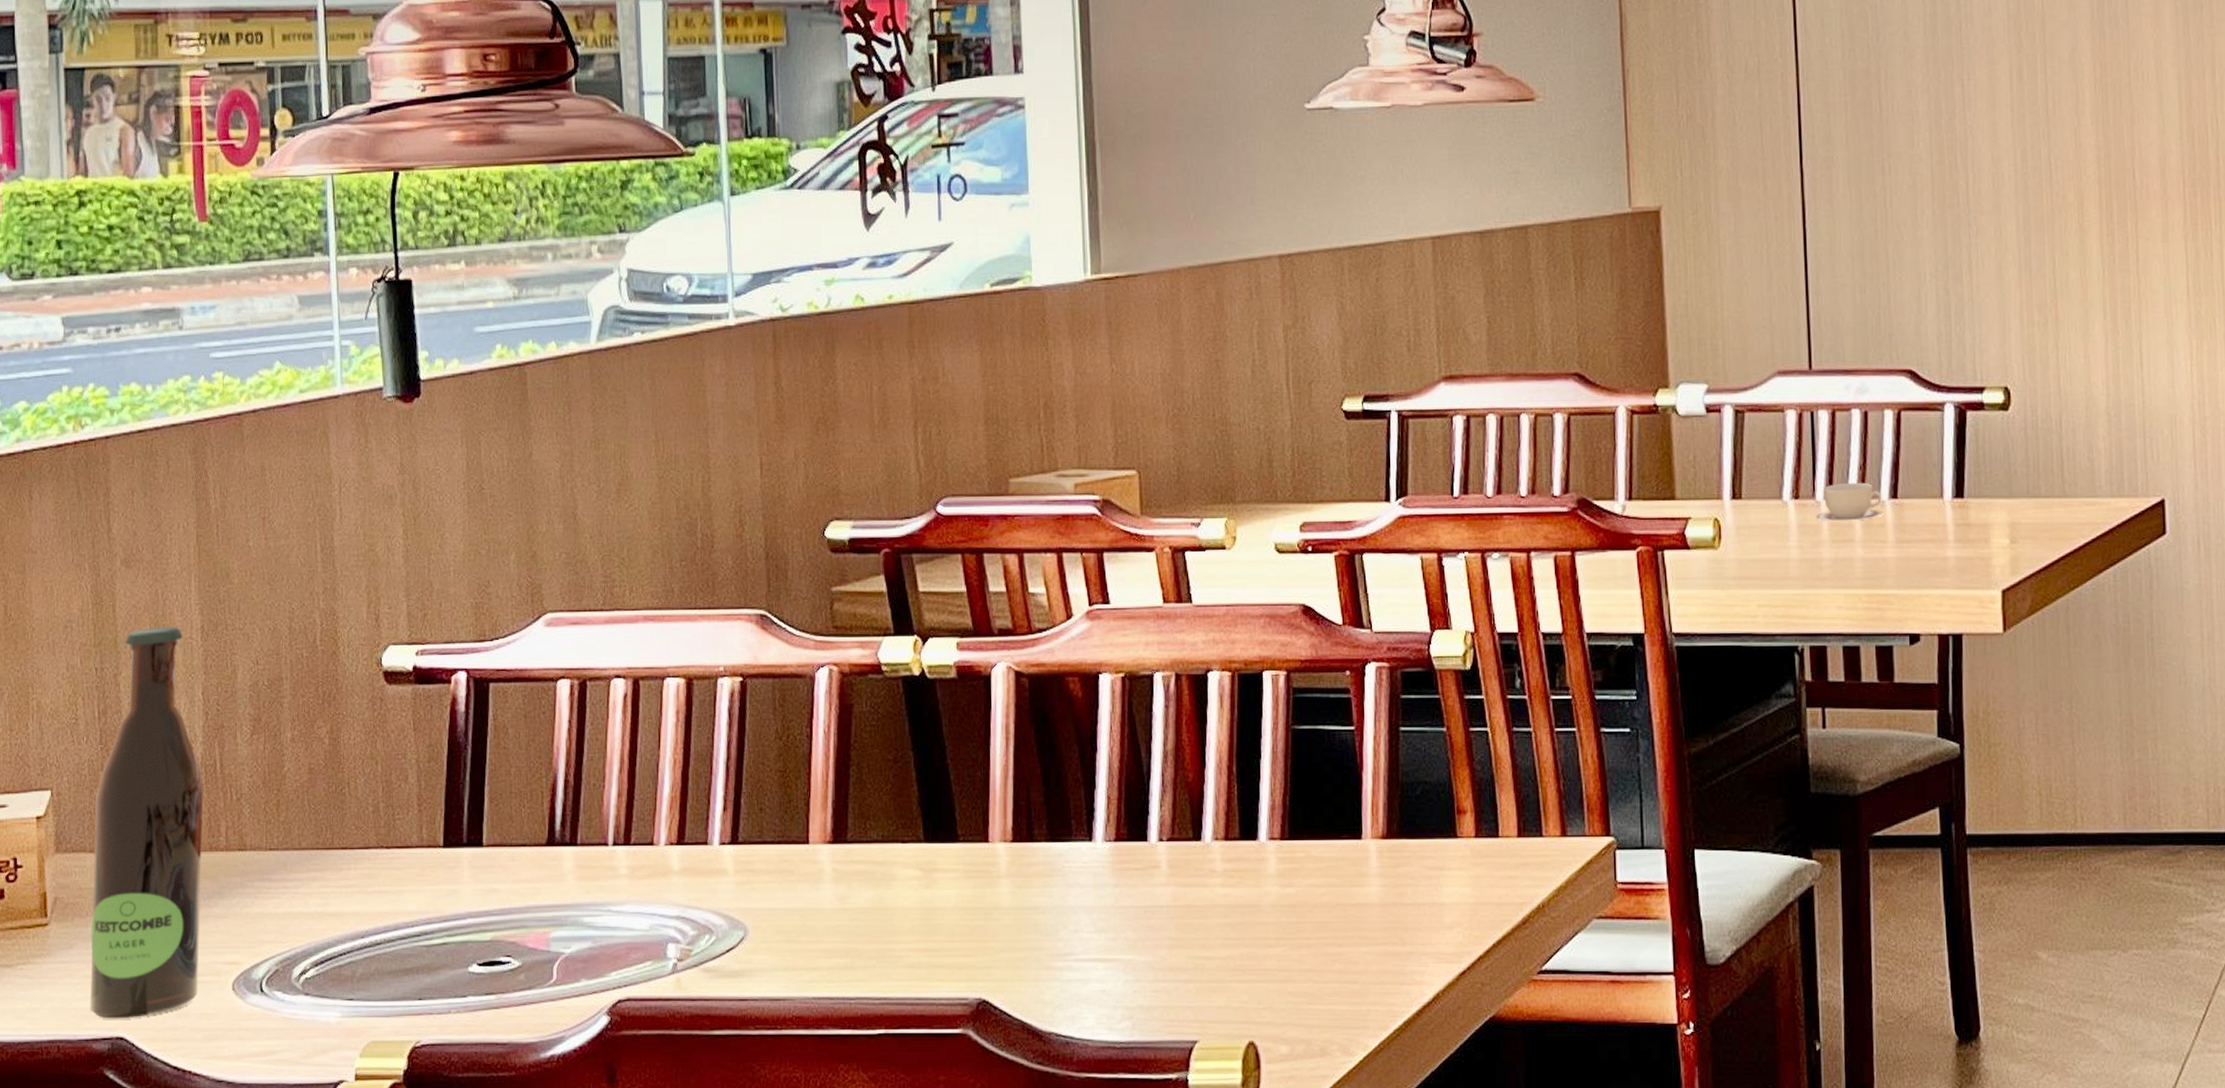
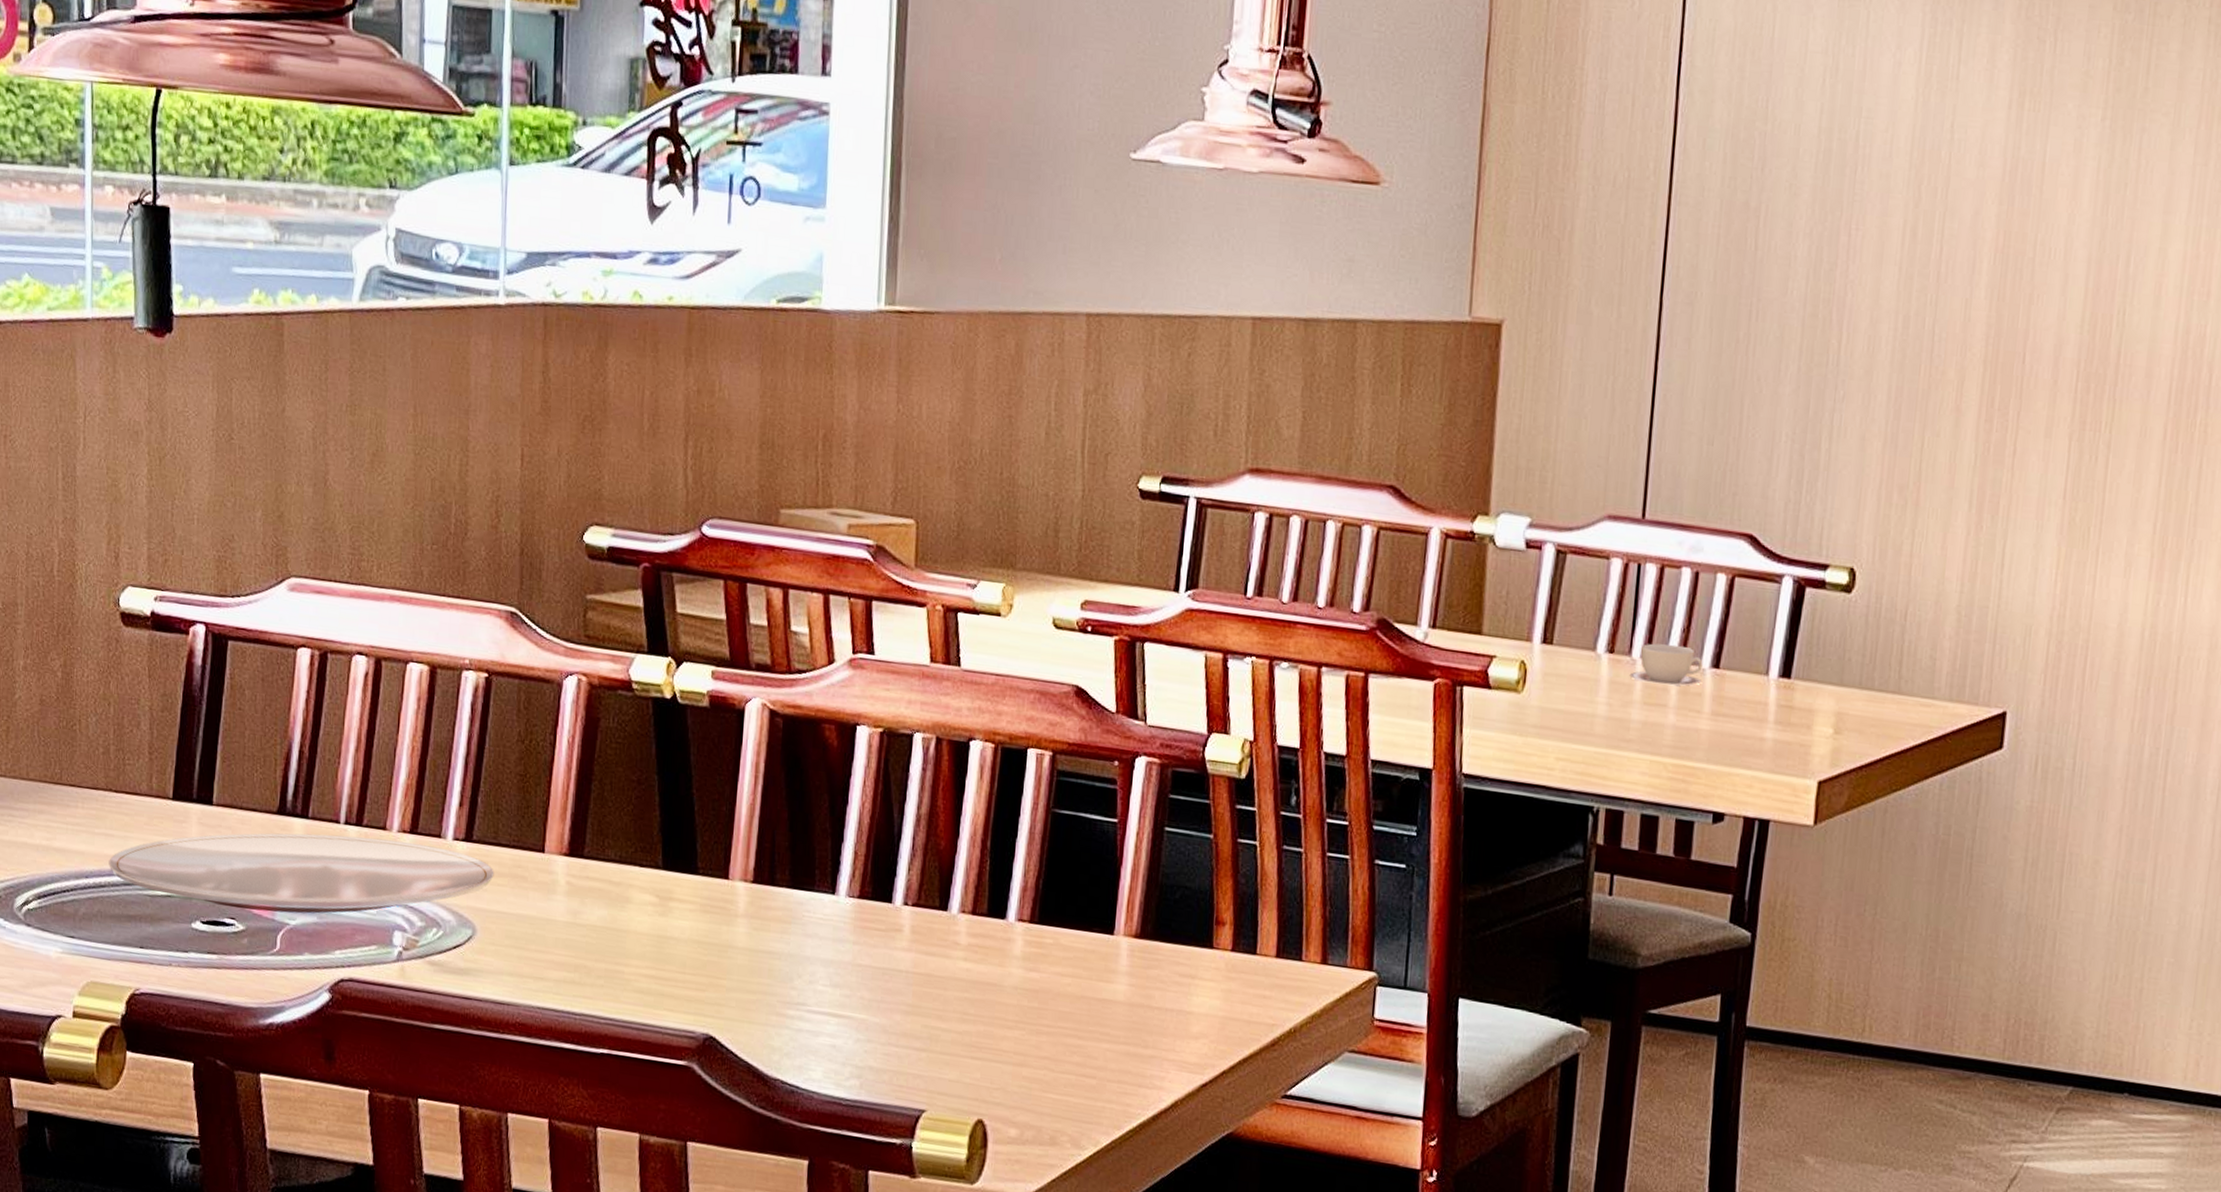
plate: none [383,854,762,945] -> present [108,833,494,914]

